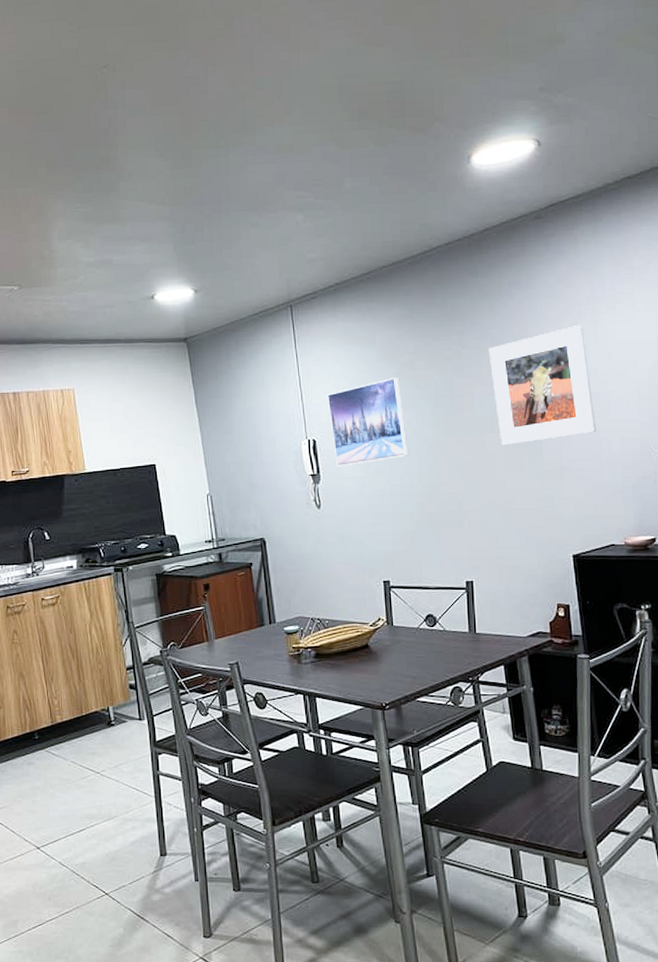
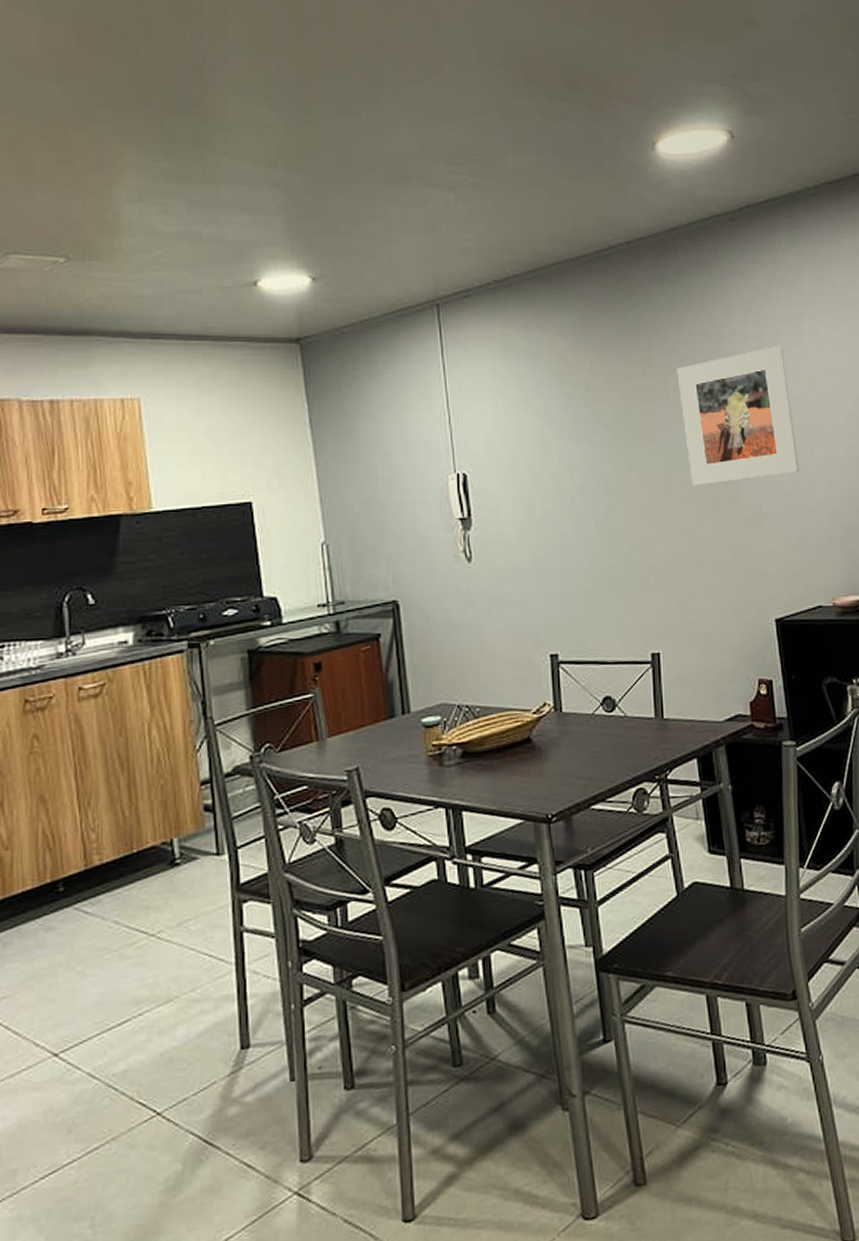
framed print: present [327,377,408,467] -> none [482,399,582,509]

